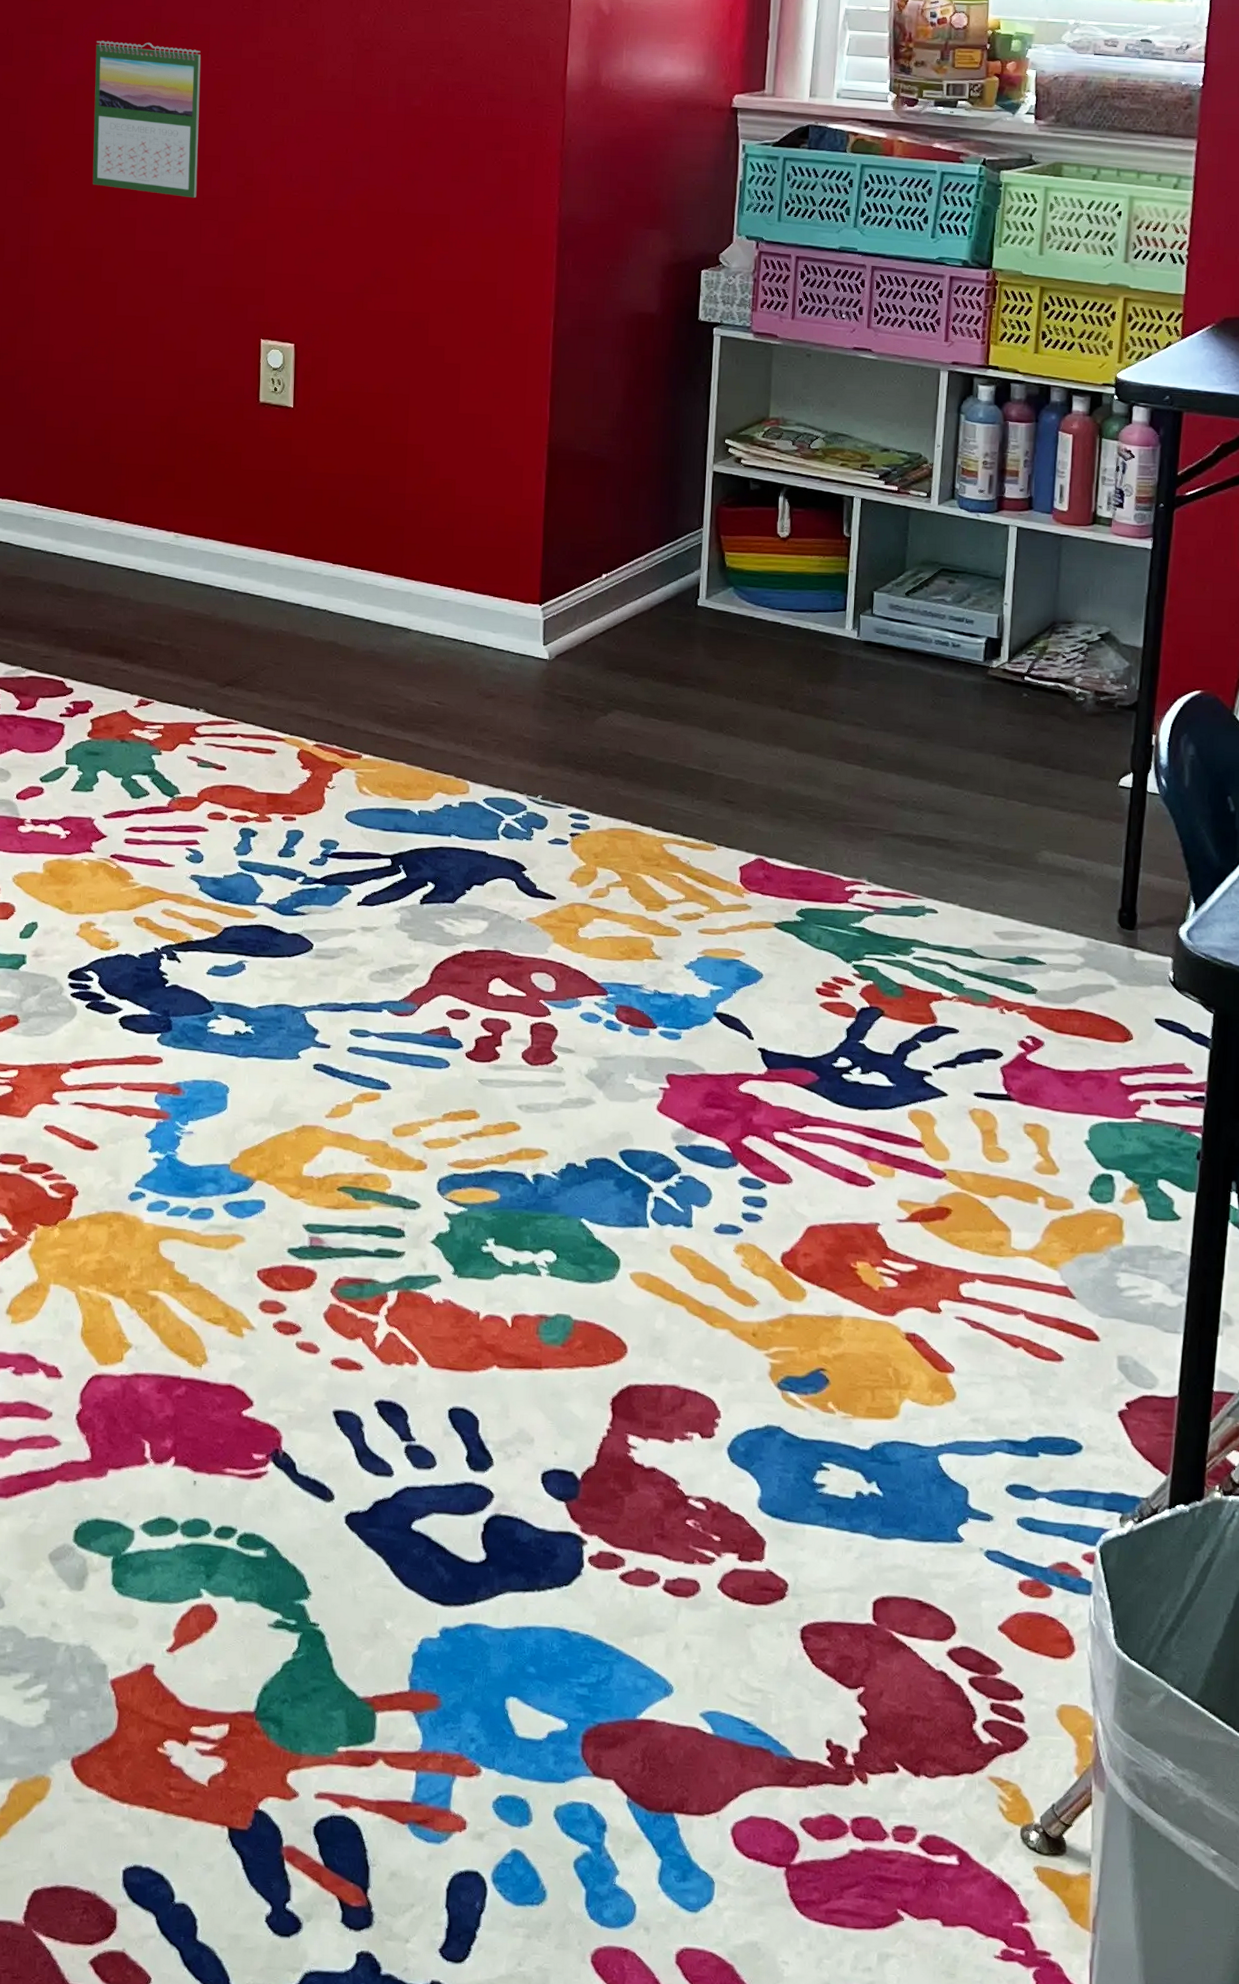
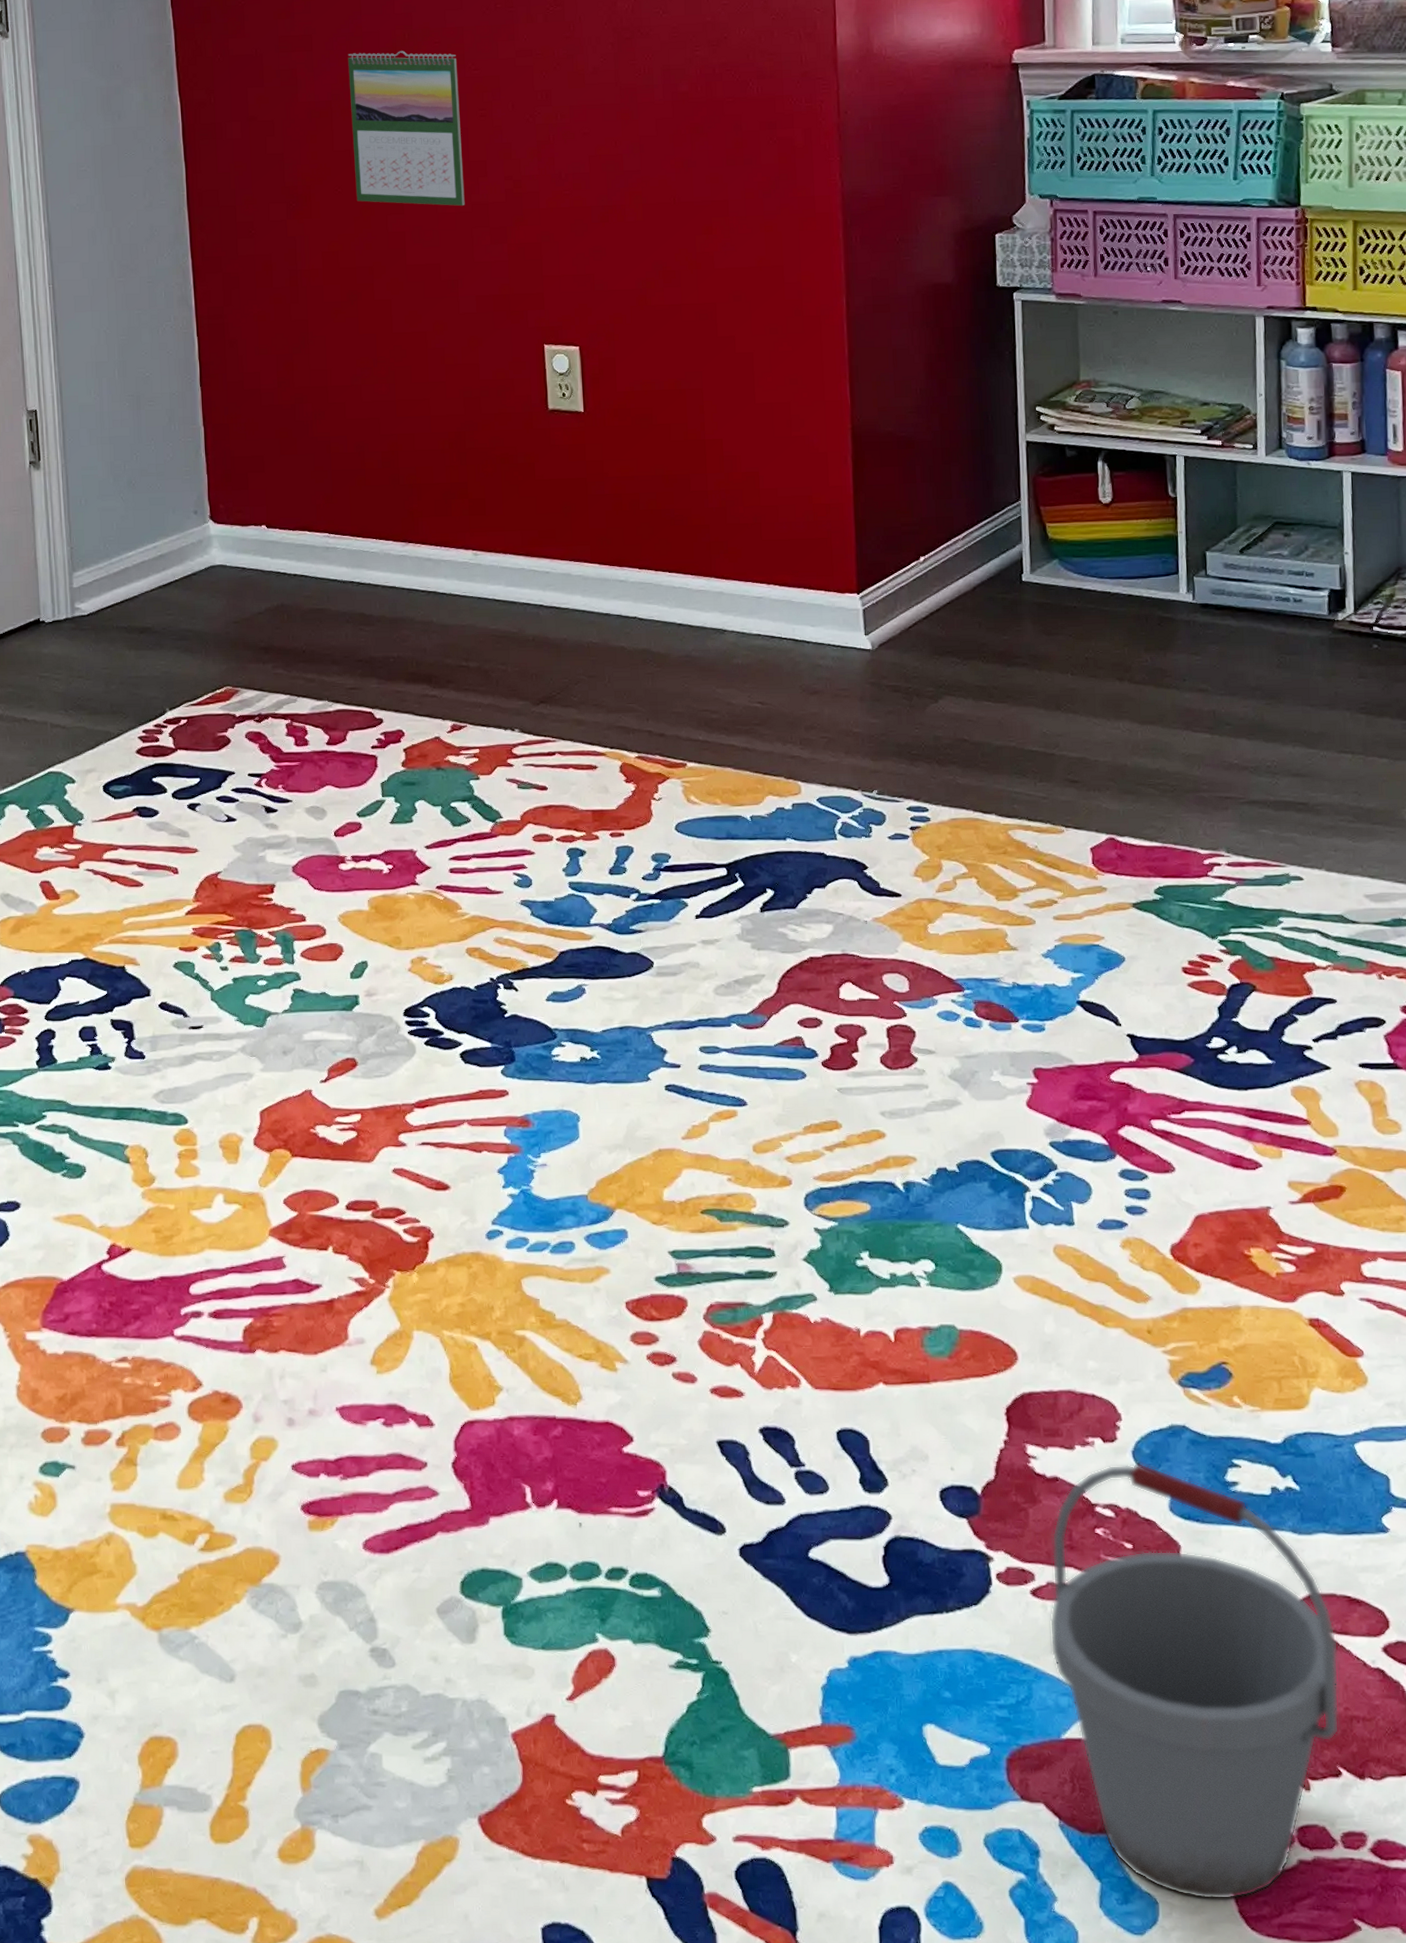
bucket: none [634,1459,906,1884] -> present [1049,1463,1340,1900]

